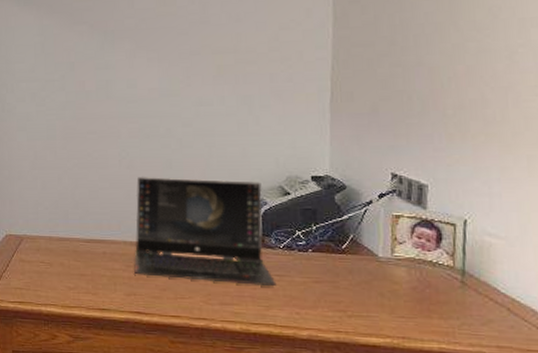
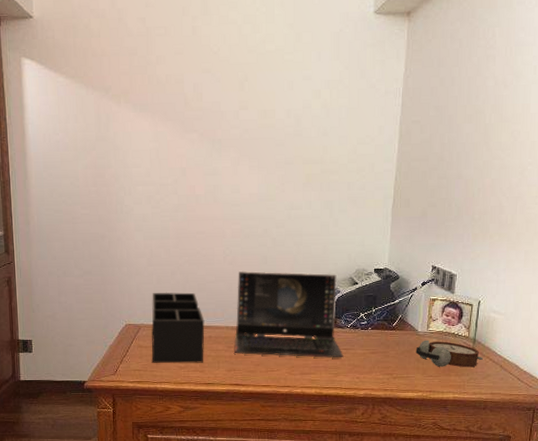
desk organizer: none [35,199,98,284] -> present [151,292,205,364]
alarm clock: none [377,268,479,309] -> present [415,340,483,368]

